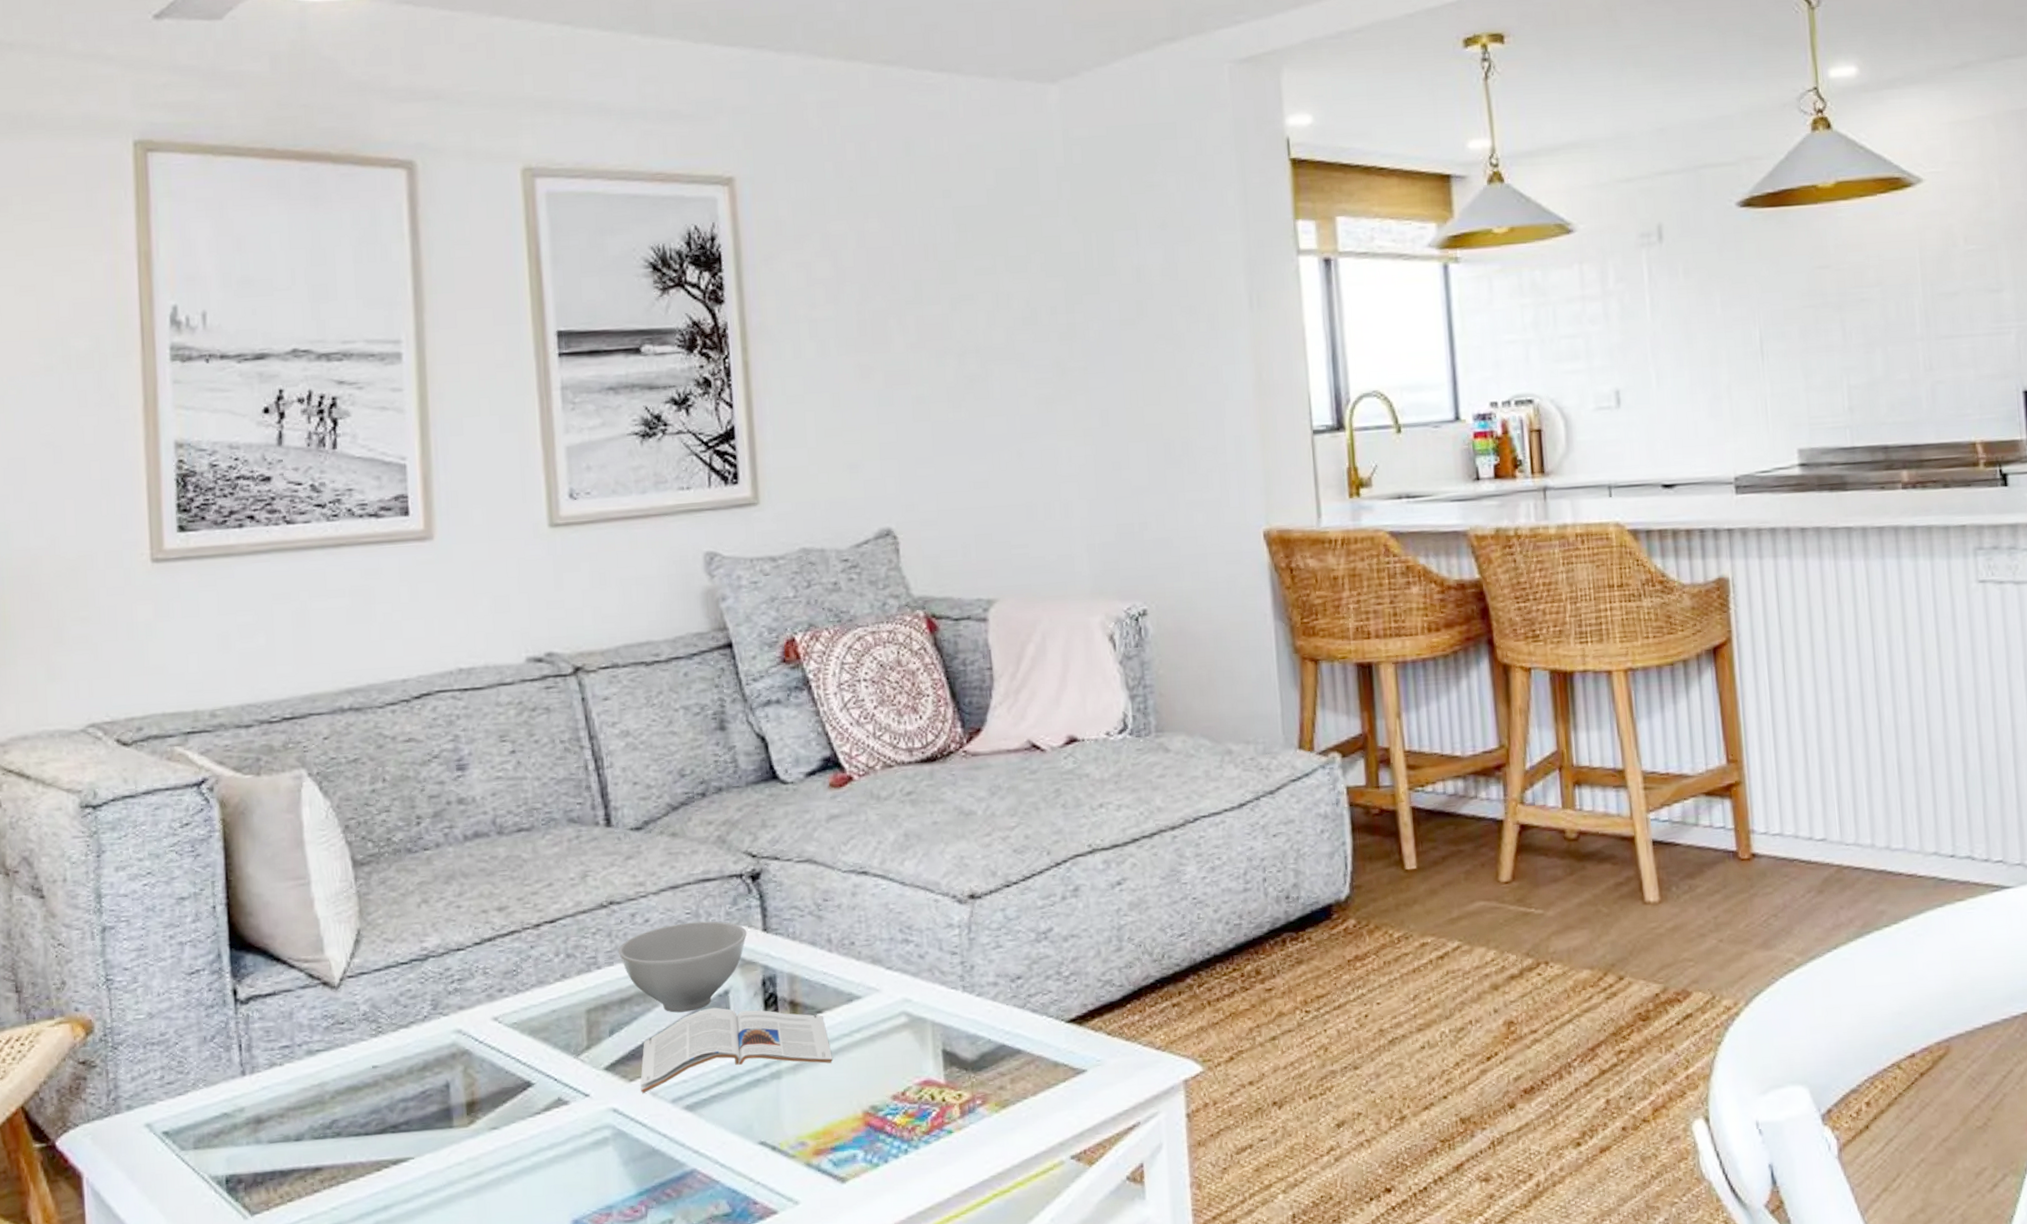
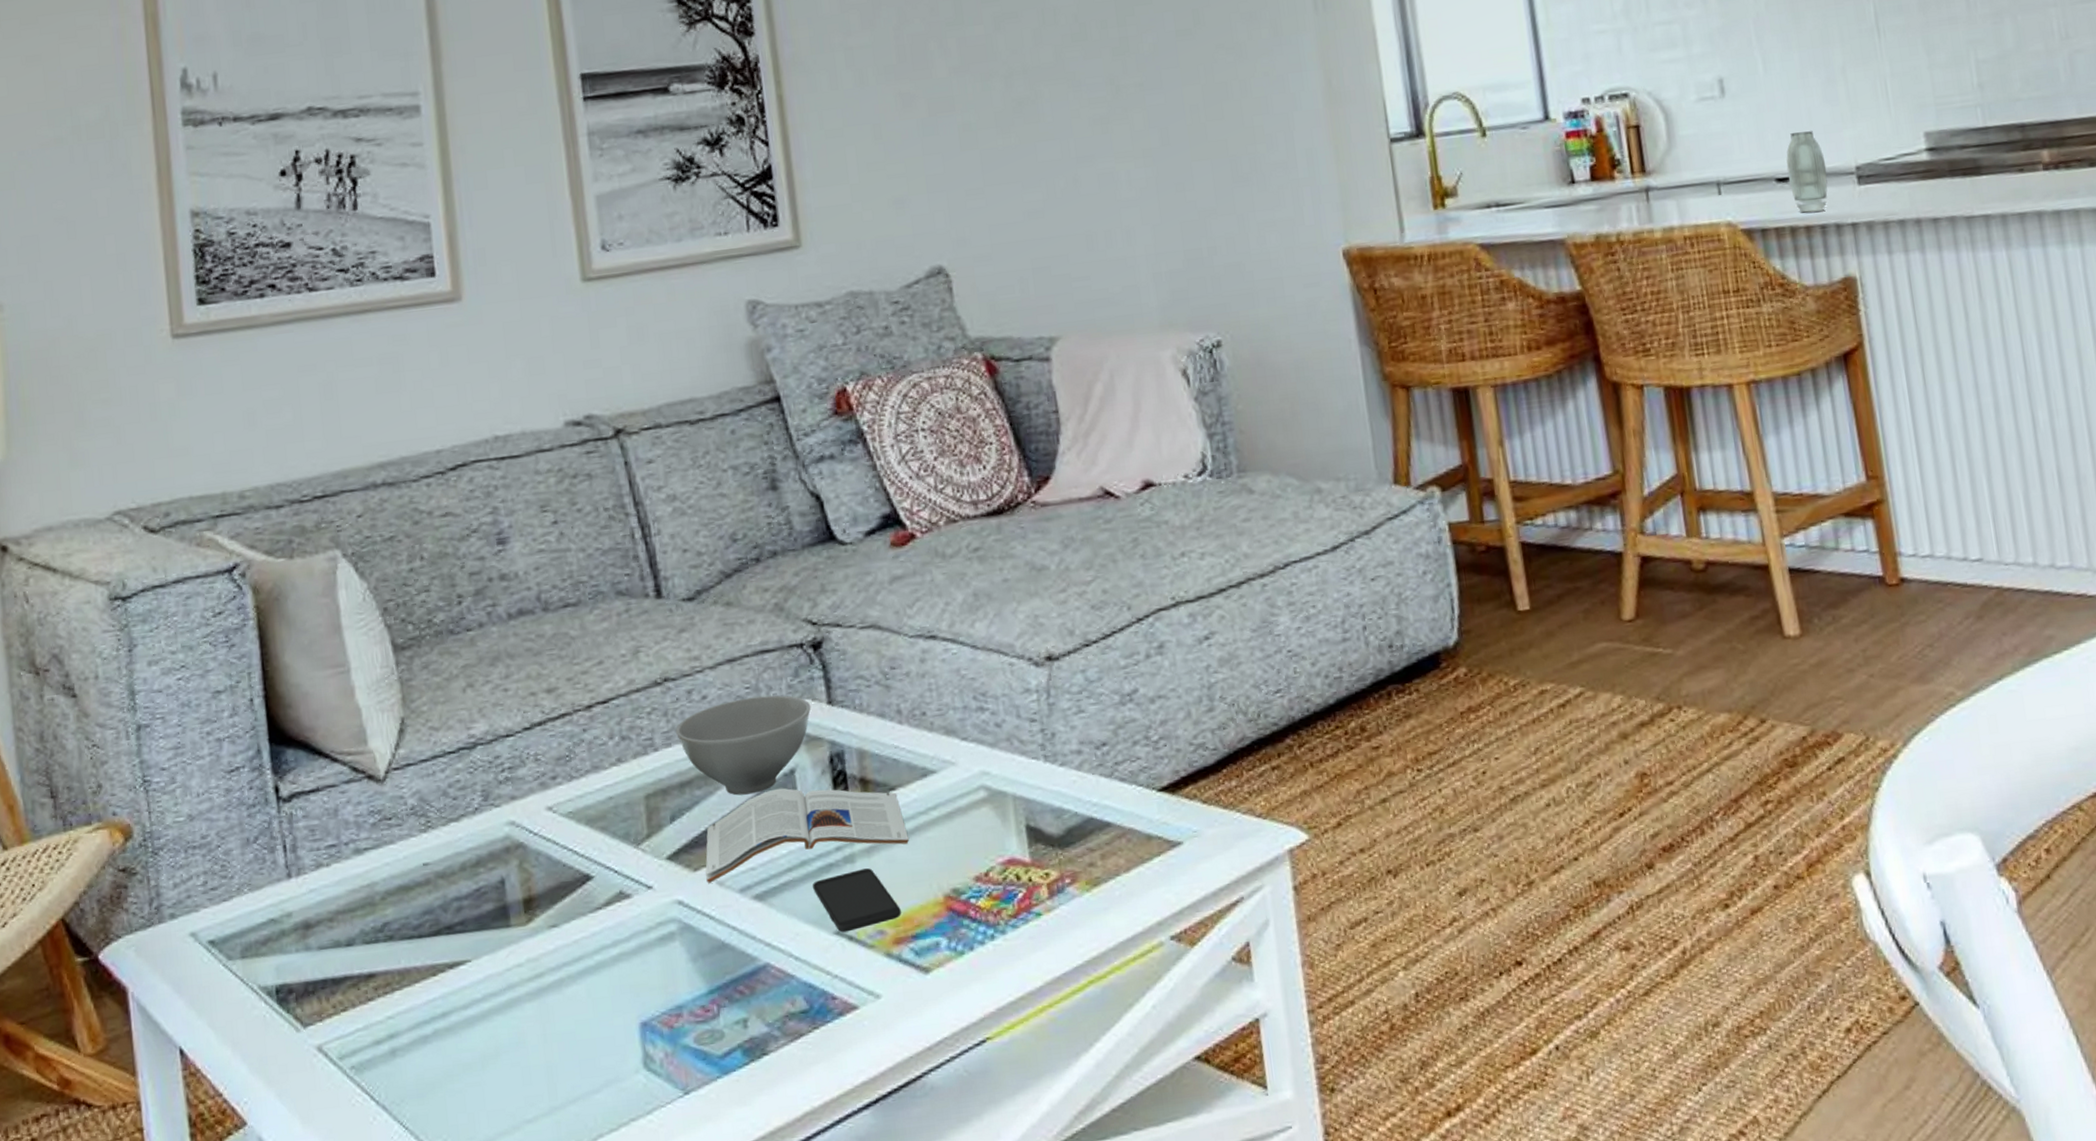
mobile phone: none [740,1084,822,1143] -> present [812,868,901,933]
vase: none [1672,443,1708,517] -> present [1786,131,1828,213]

